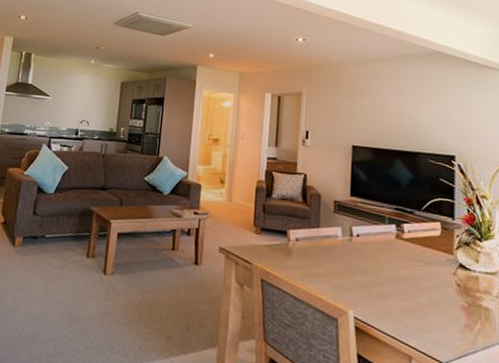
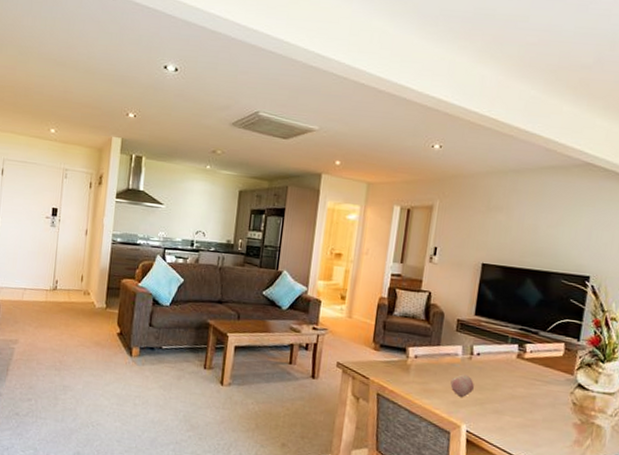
apple: none [333,256,357,281] -> present [450,374,474,397]

